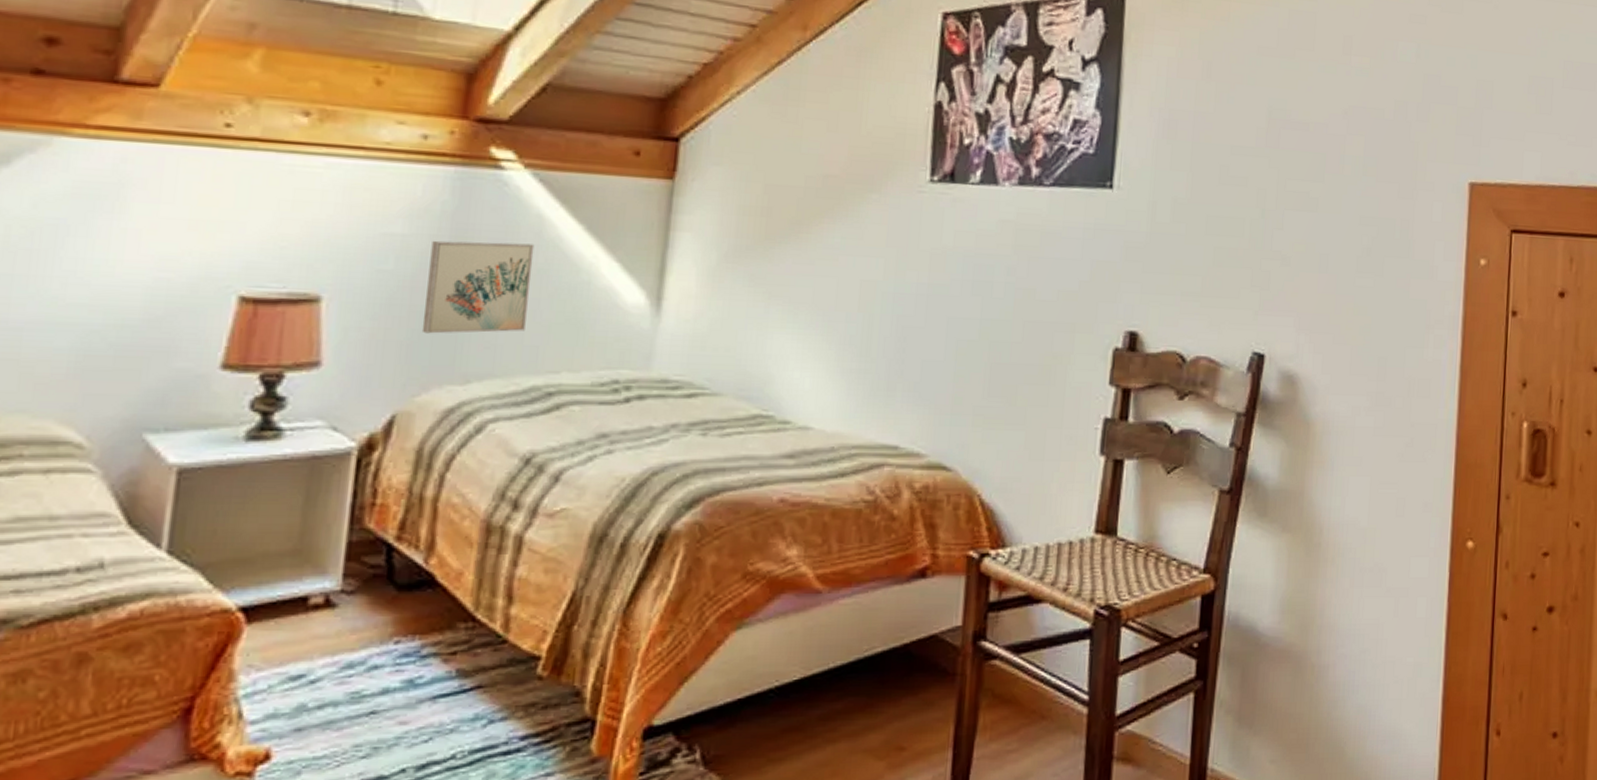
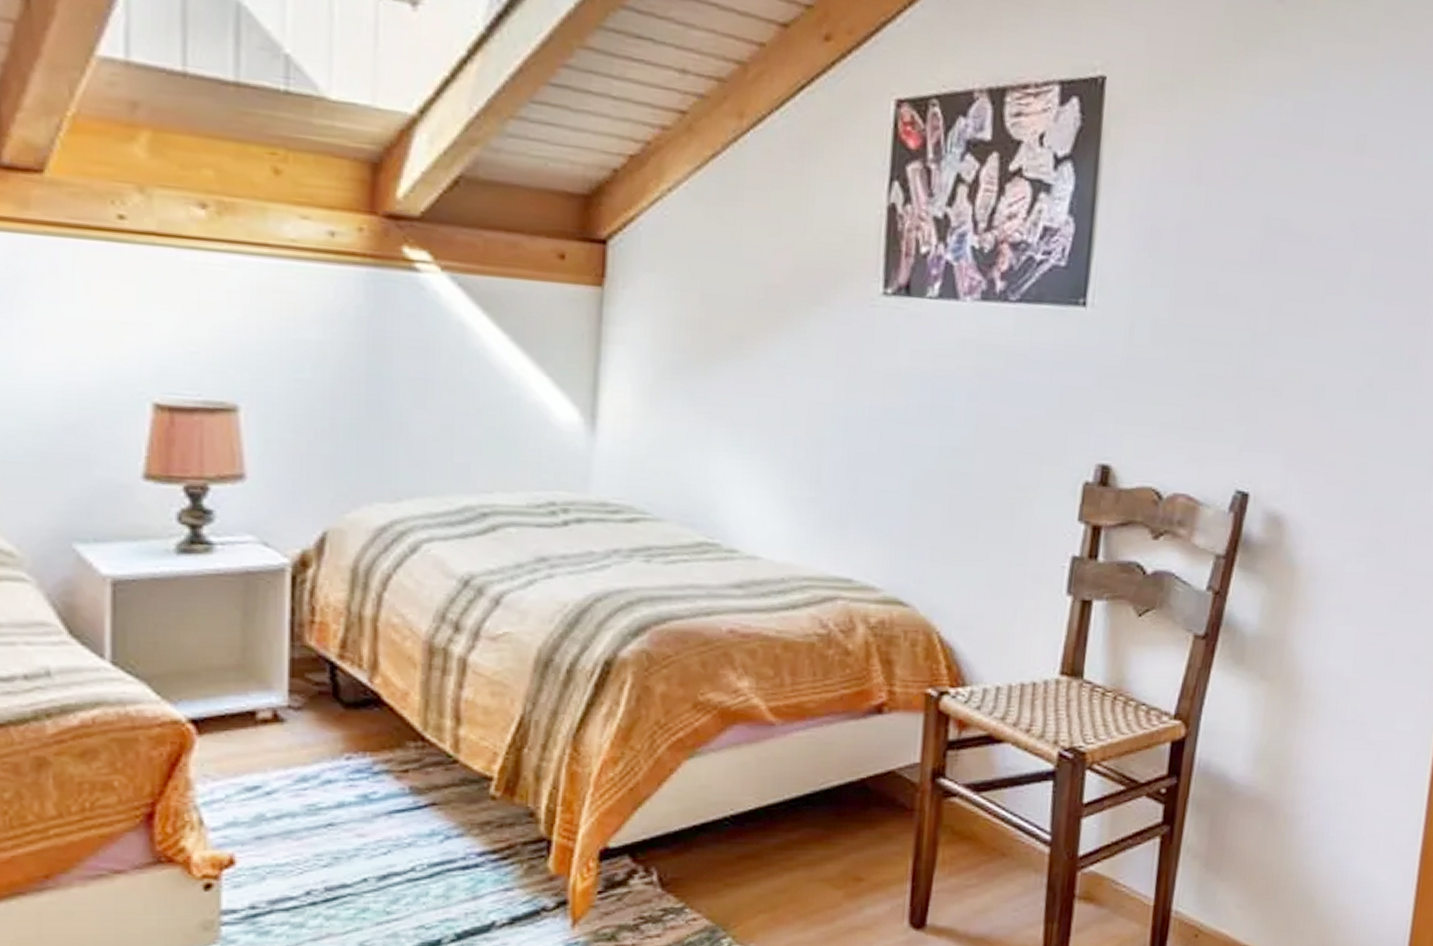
wall art: present [421,240,535,334] -> none [346,348,458,449]

